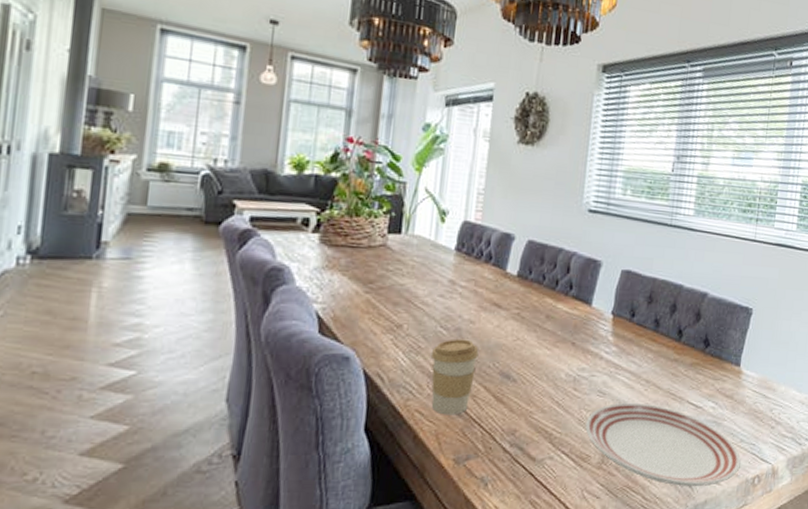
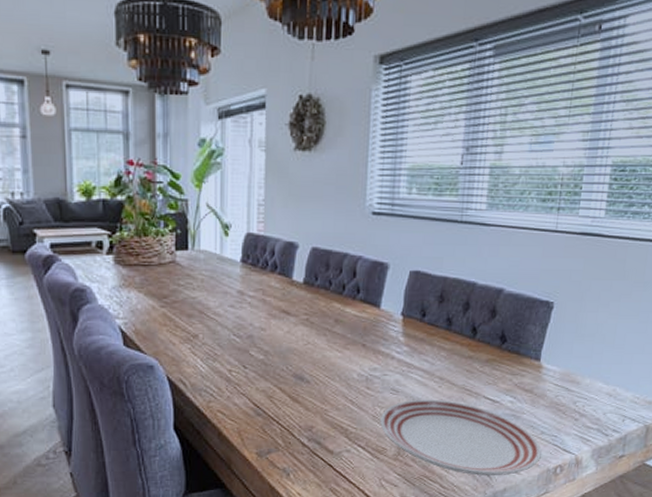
coffee cup: present [430,338,479,415] -> none [227,345,272,414]

